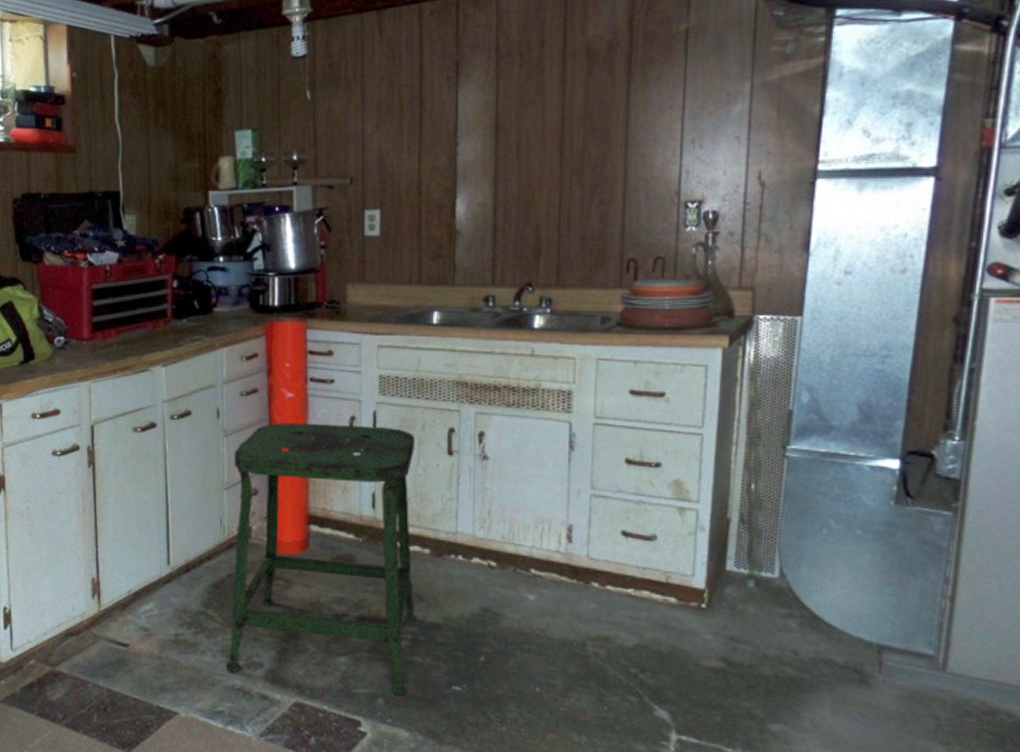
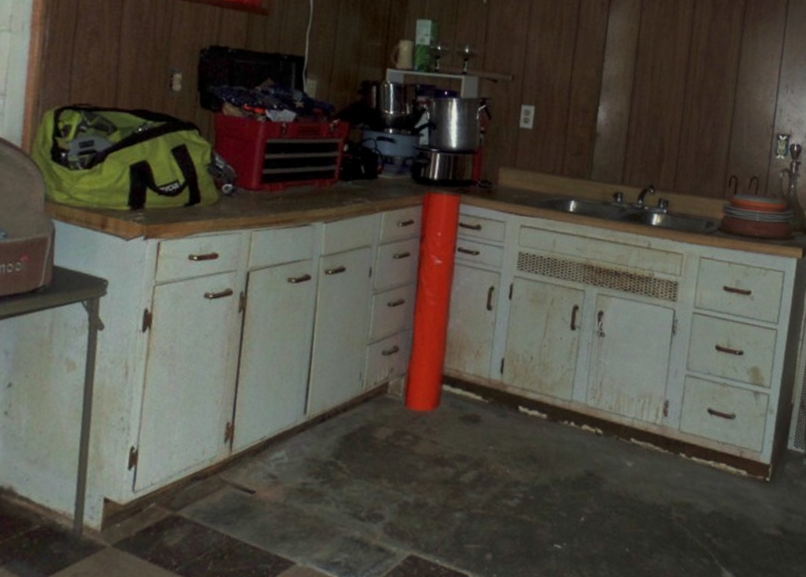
stool: present [227,422,418,696] -> none [348,286,544,552]

